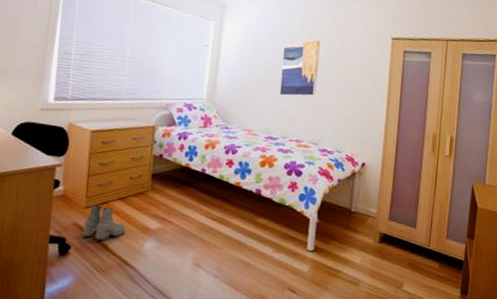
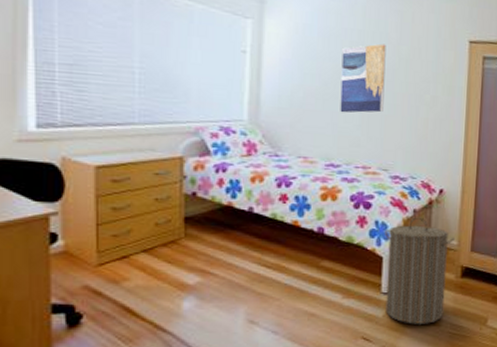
boots: present [83,204,126,240] -> none [98,260,155,304]
laundry hamper: none [310,185,374,283] -> present [385,217,454,324]

